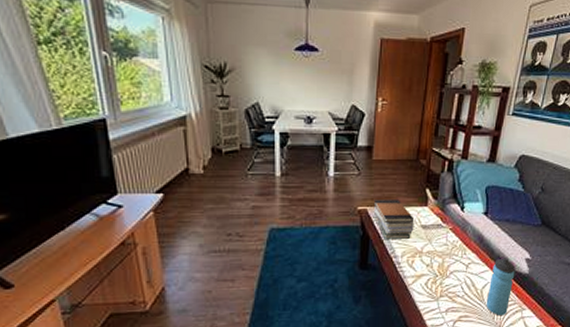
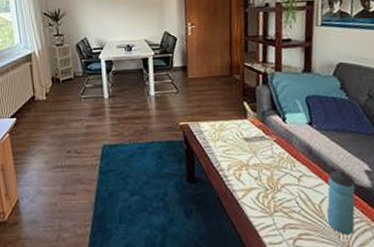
book stack: present [373,200,415,239] -> none [193,114,237,153]

